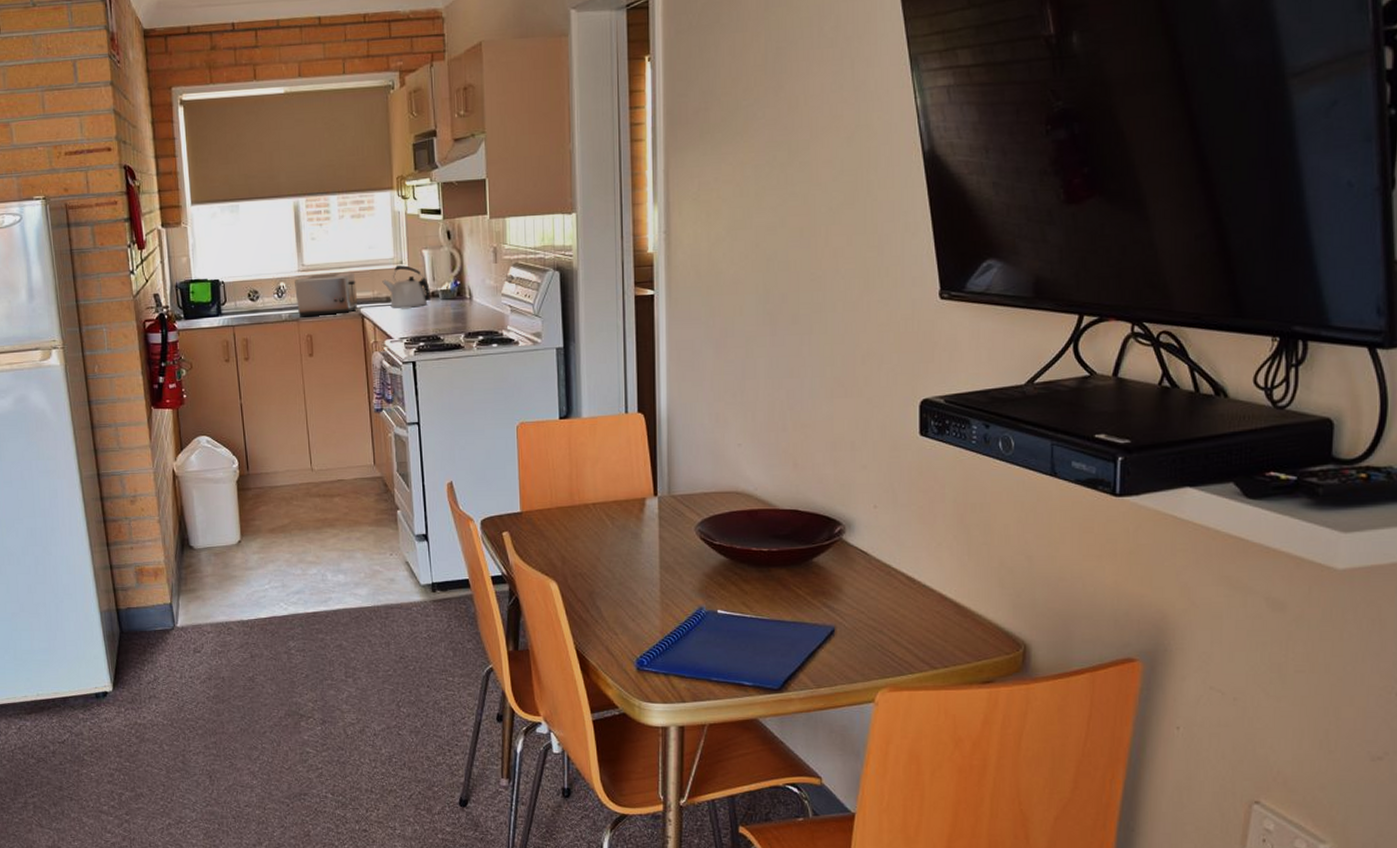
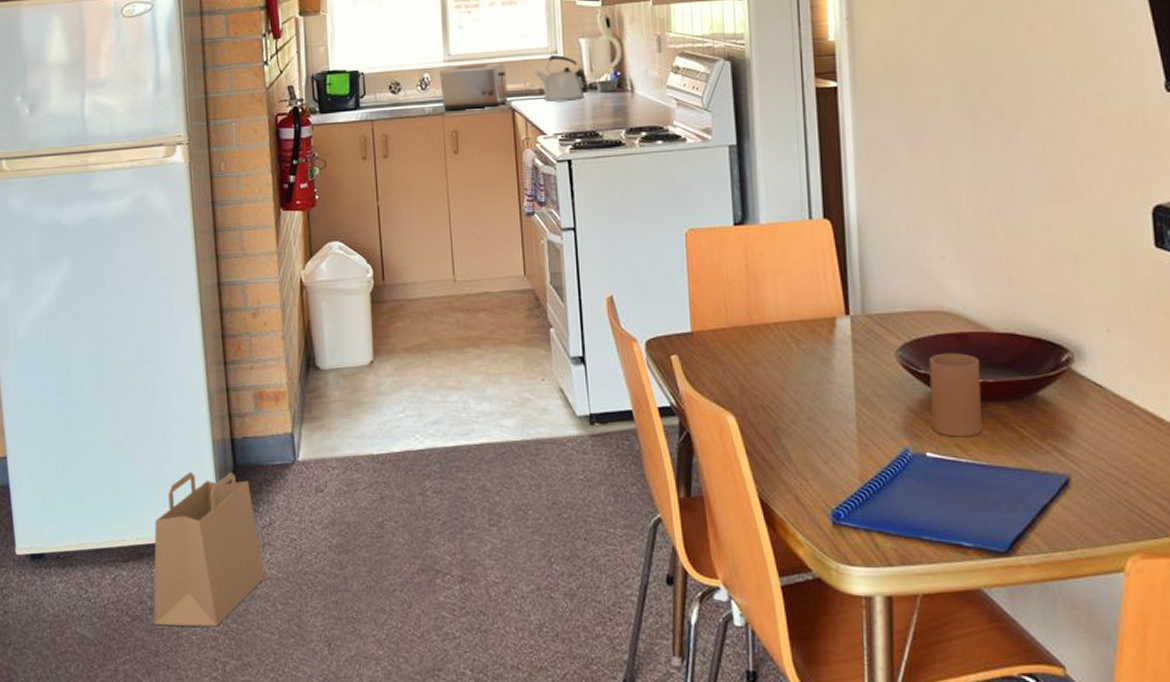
shopping bag: none [52,637,152,766] -> present [154,471,265,627]
cup: none [723,527,766,597] -> present [929,353,982,437]

